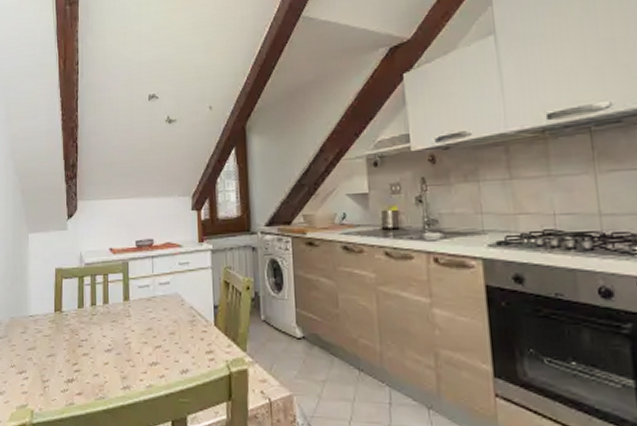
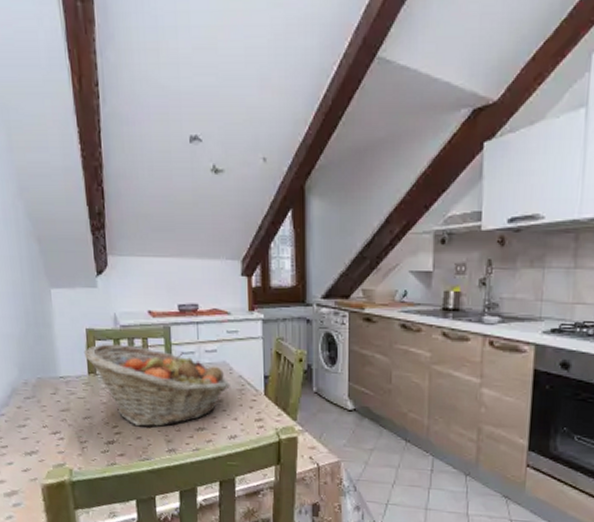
fruit basket: none [52,281,182,364] -> present [83,344,230,427]

